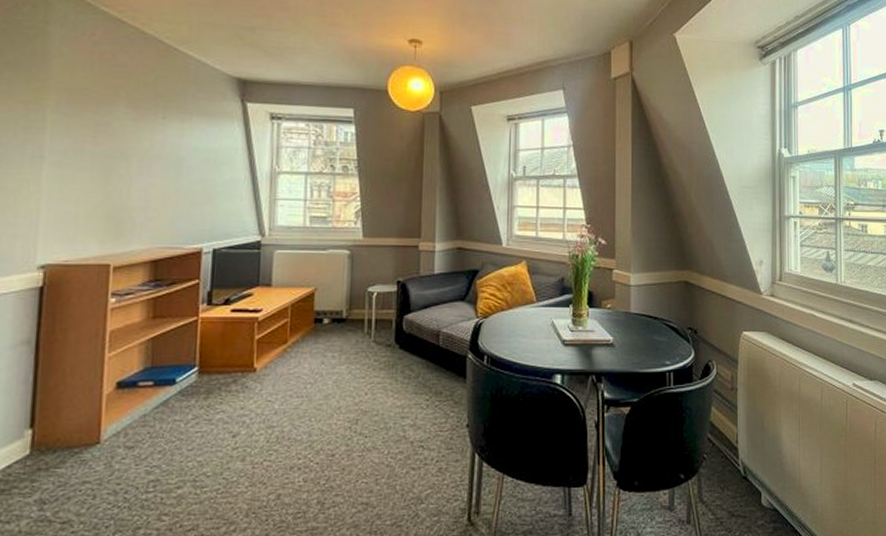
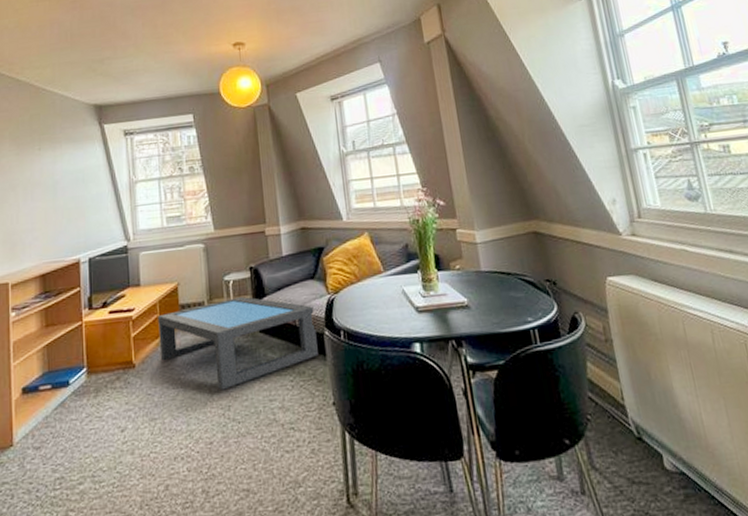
coffee table: none [286,311,460,403] -> present [158,297,318,391]

